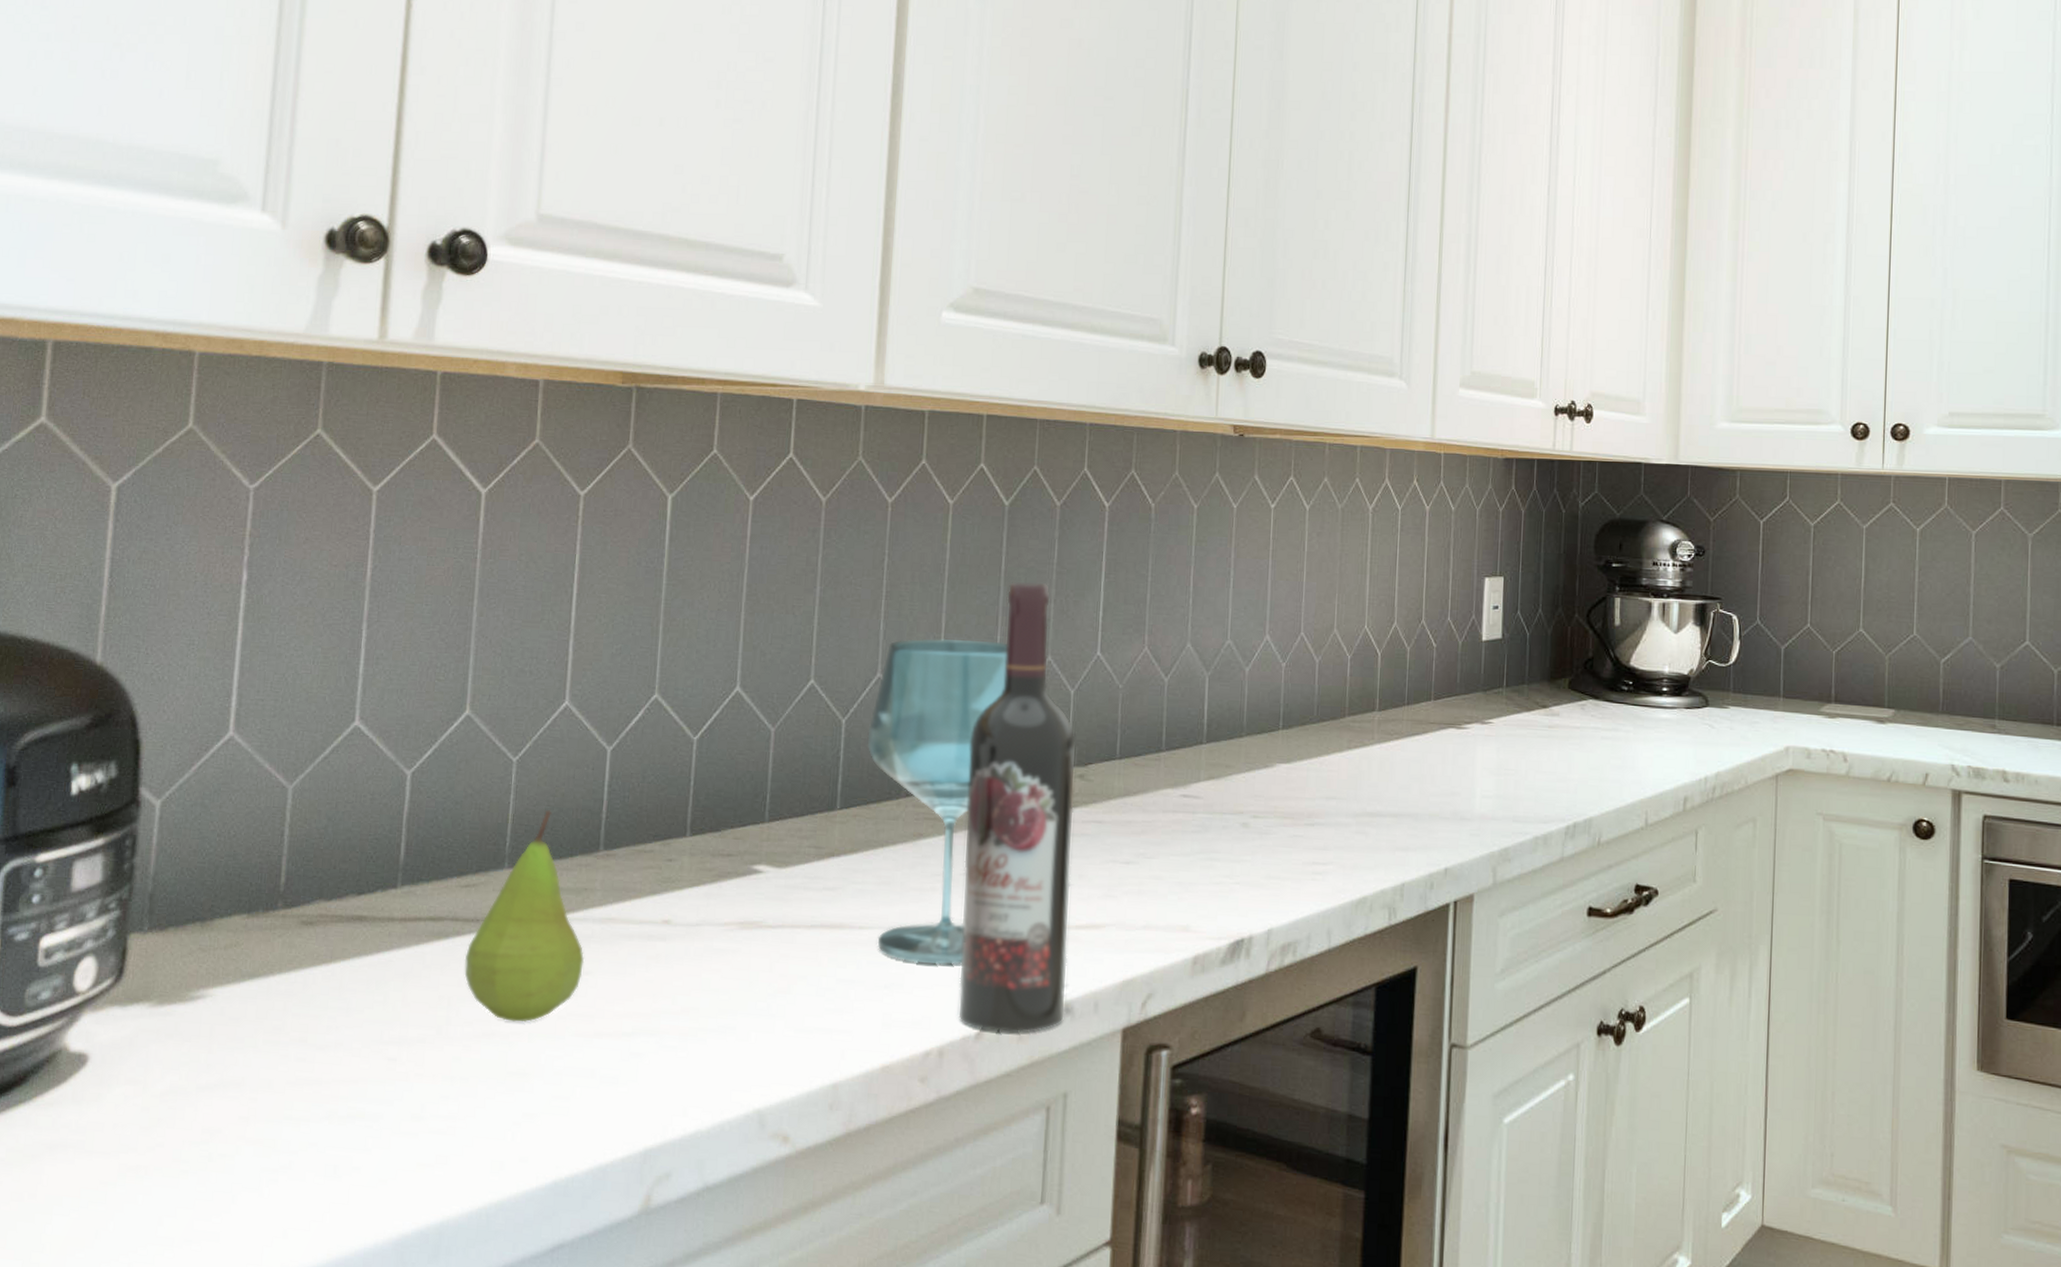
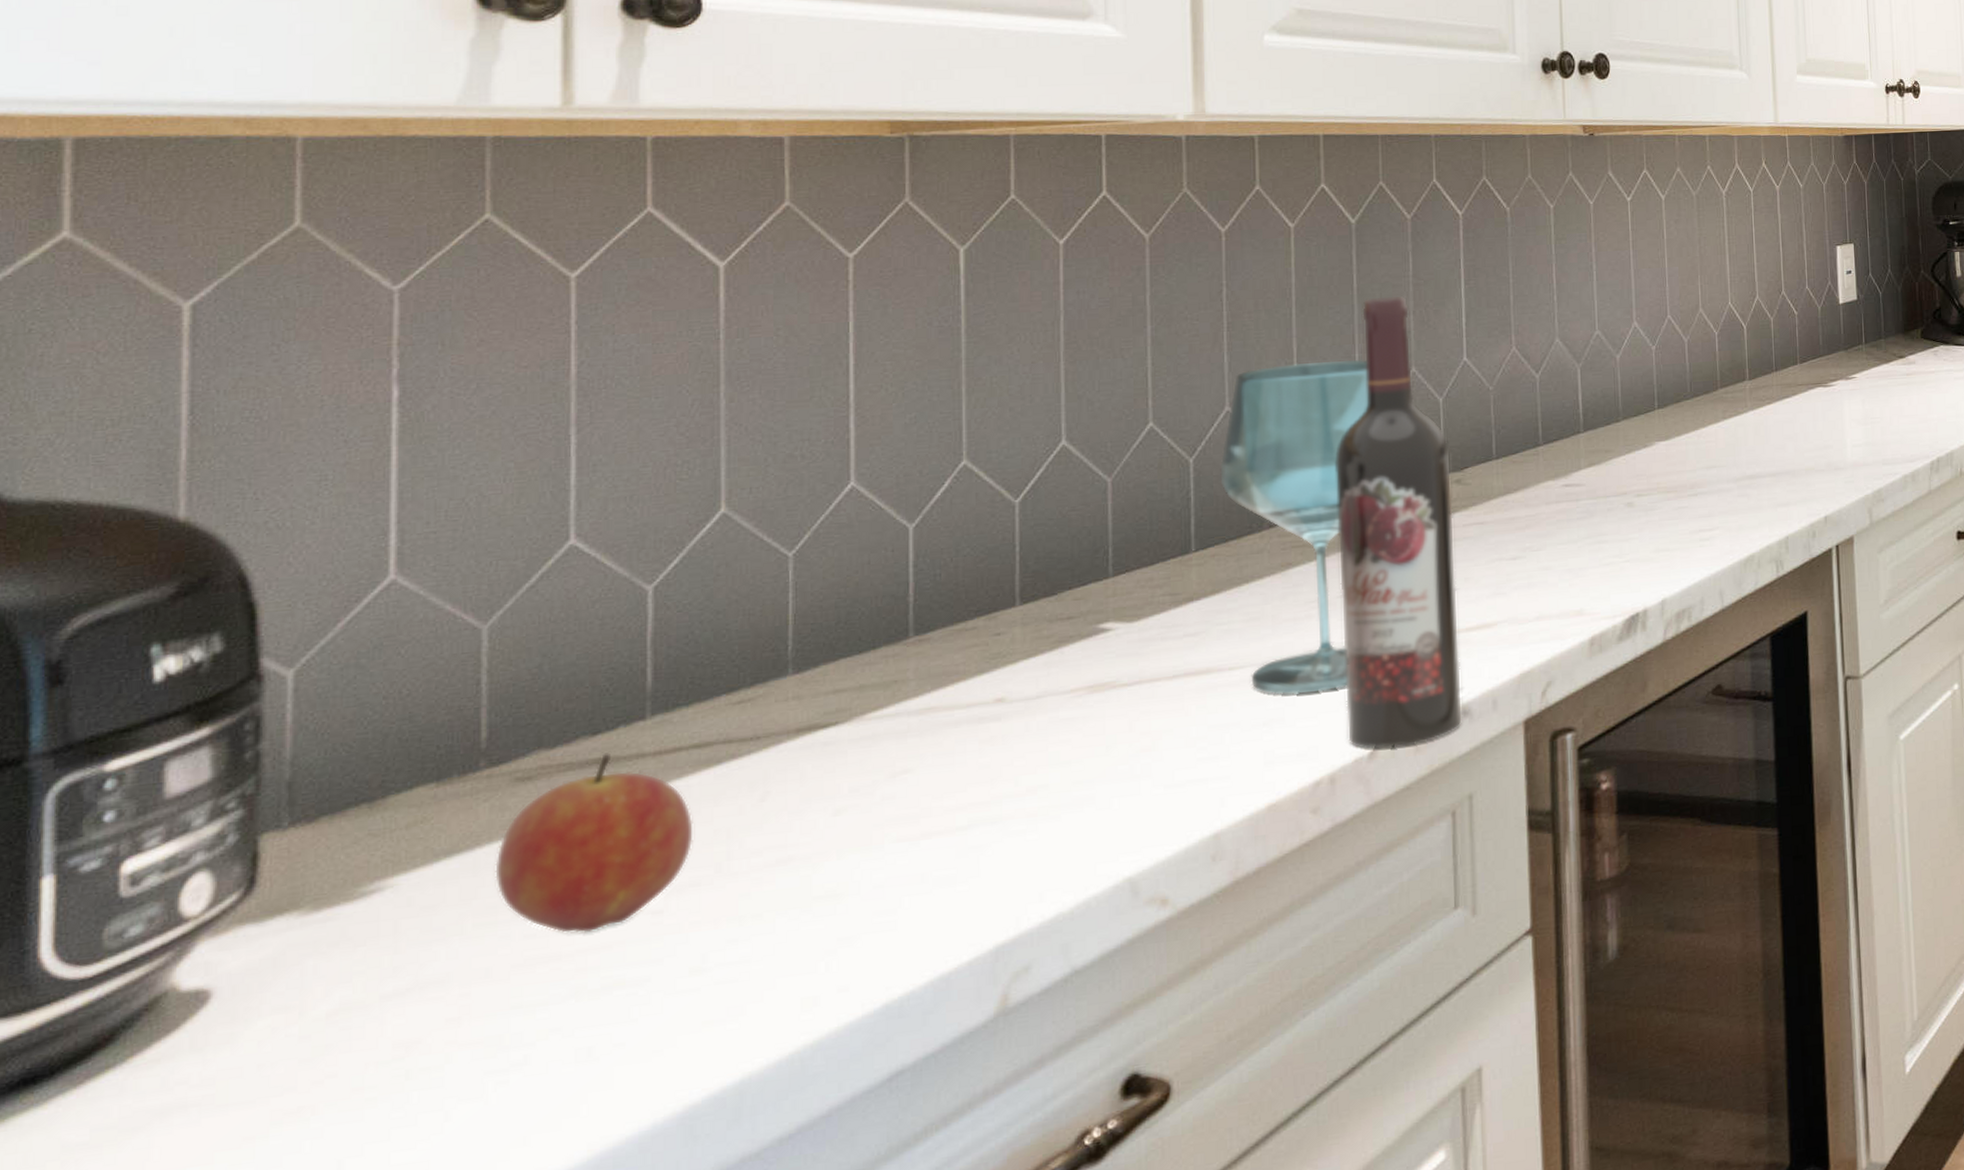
fruit: none [281,912,425,1066] -> present [495,753,693,933]
fruit: present [464,810,585,1023] -> none [744,603,902,842]

